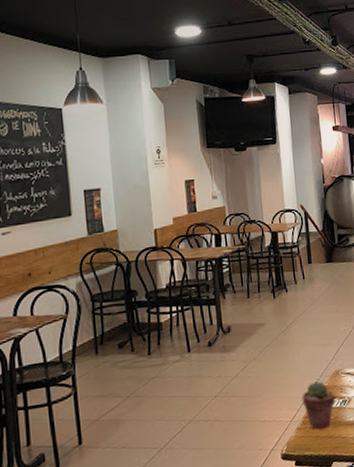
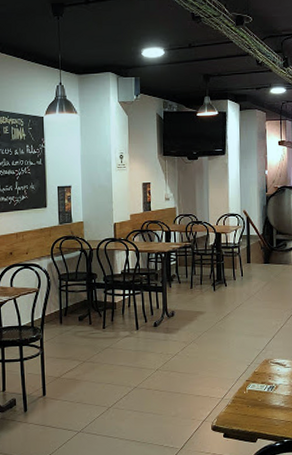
potted succulent: present [301,380,336,430] -> none [233,366,264,410]

